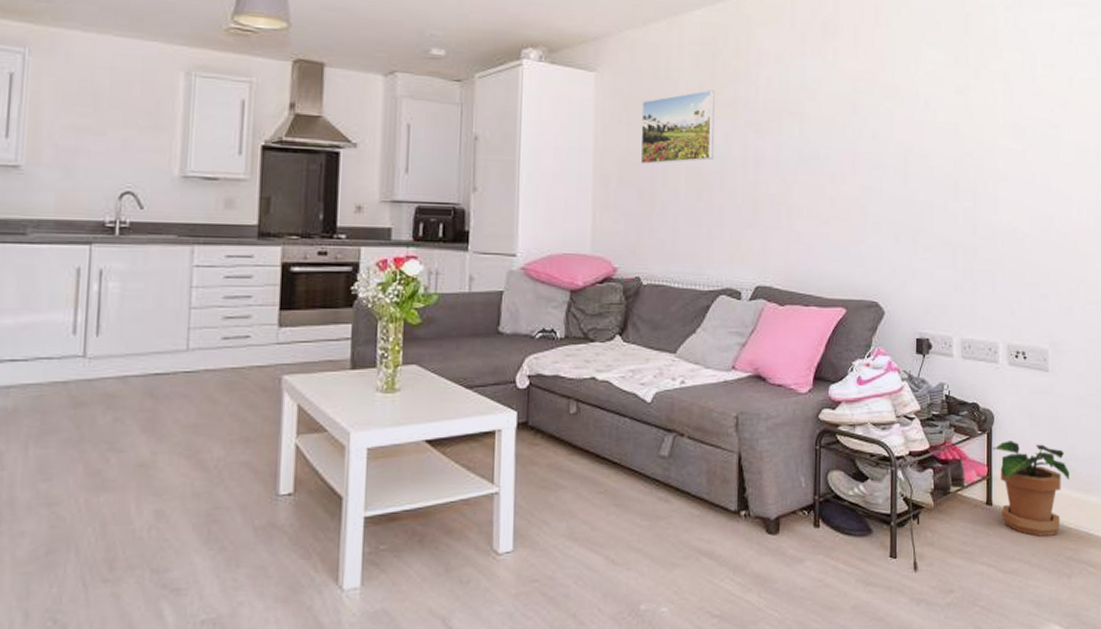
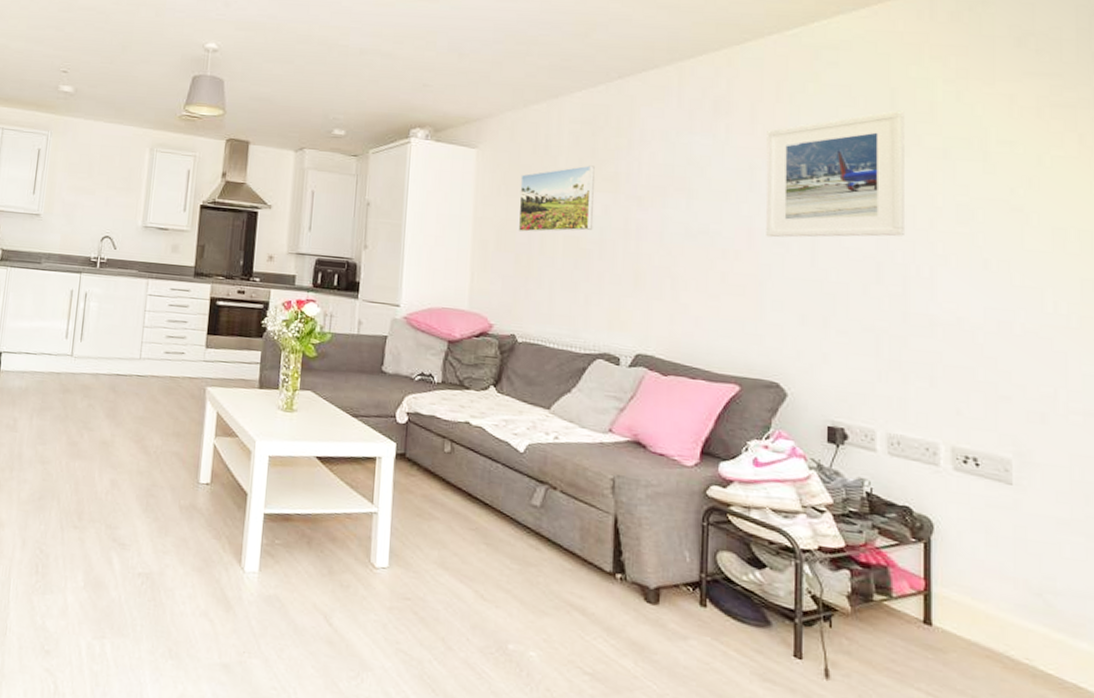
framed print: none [867,35,976,160] -> present [765,110,906,238]
potted plant: present [993,441,1069,537] -> none [932,555,1046,679]

